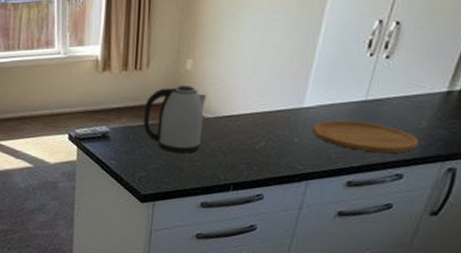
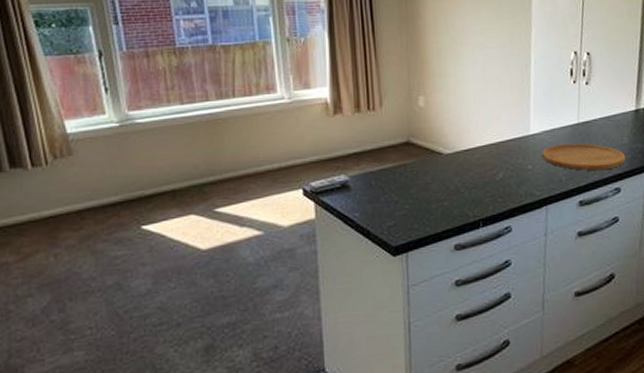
kettle: present [143,86,207,154] -> none [383,123,445,195]

